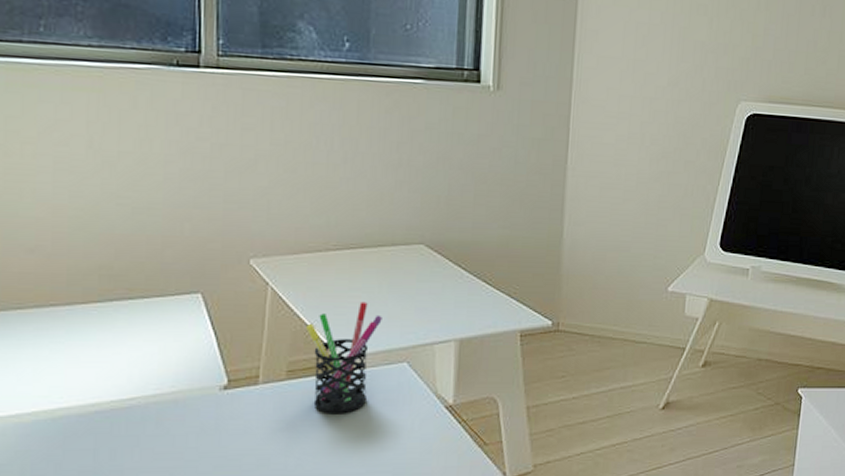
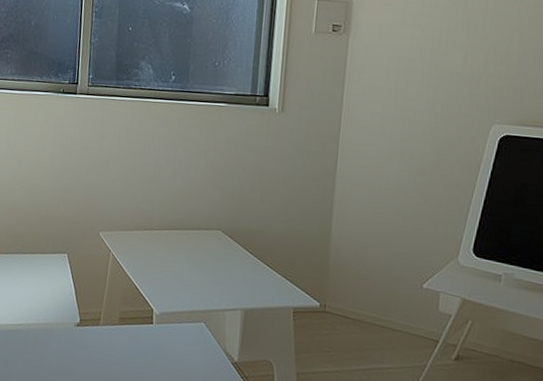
pen holder: present [306,302,382,415] -> none [134,271,188,357]

